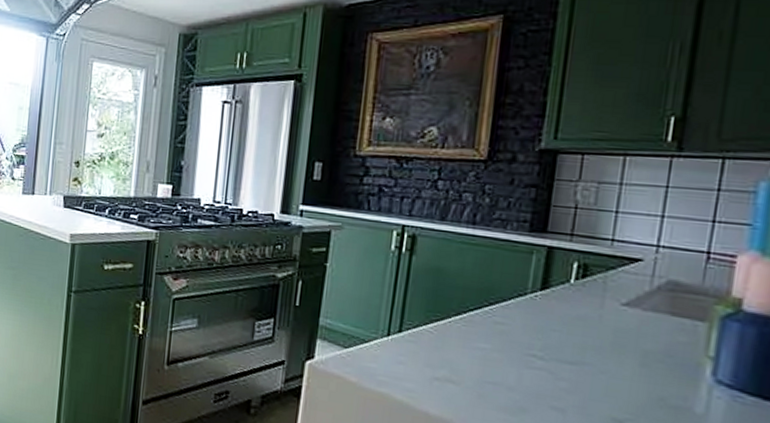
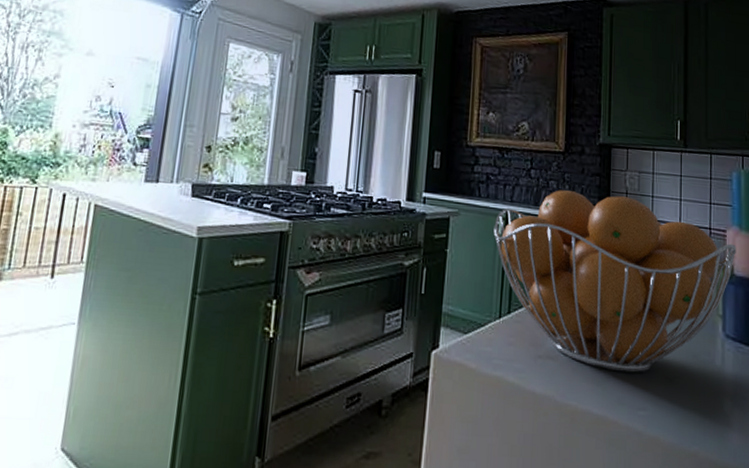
fruit basket: none [384,203,752,409] -> present [493,190,736,373]

